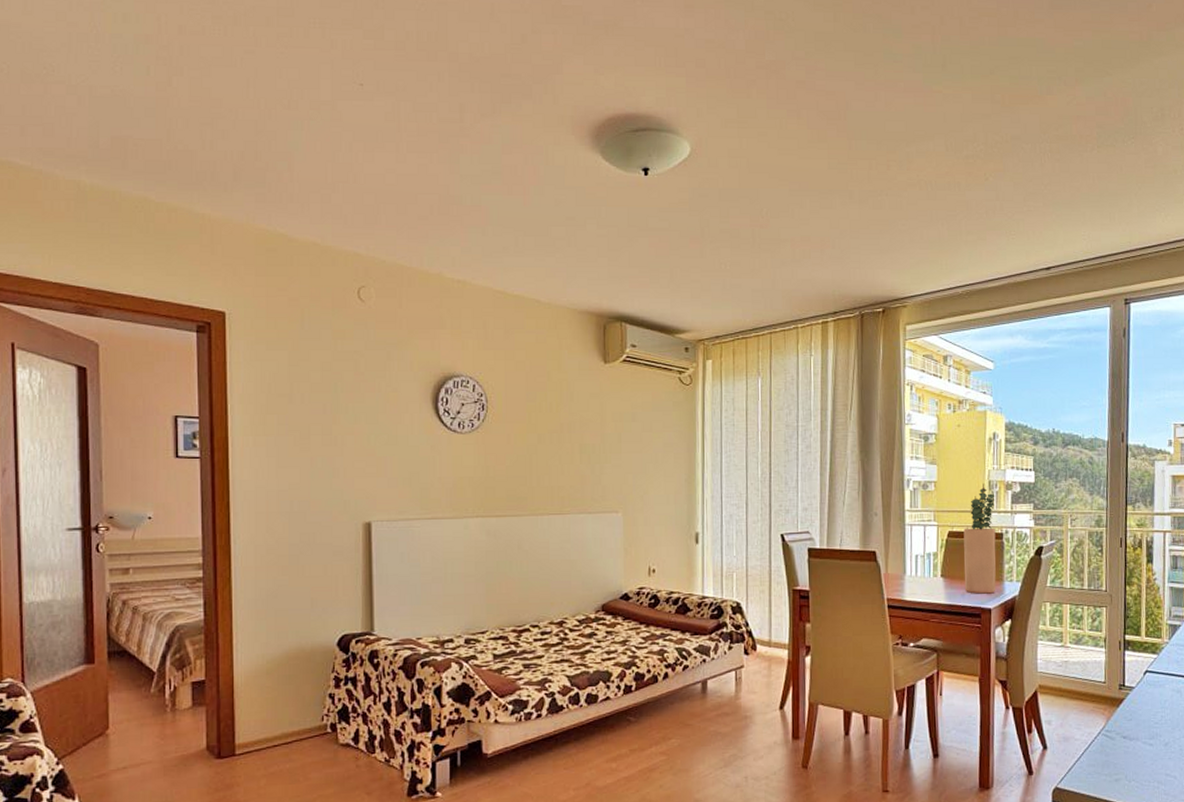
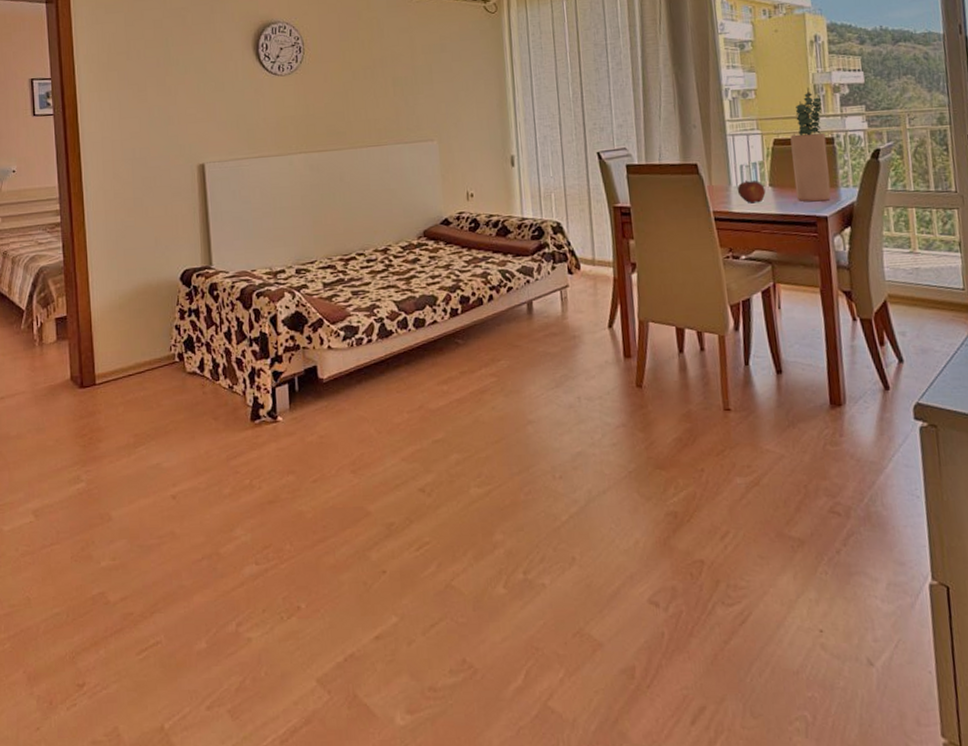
fruit: none [911,570,937,593] -> present [737,180,766,204]

